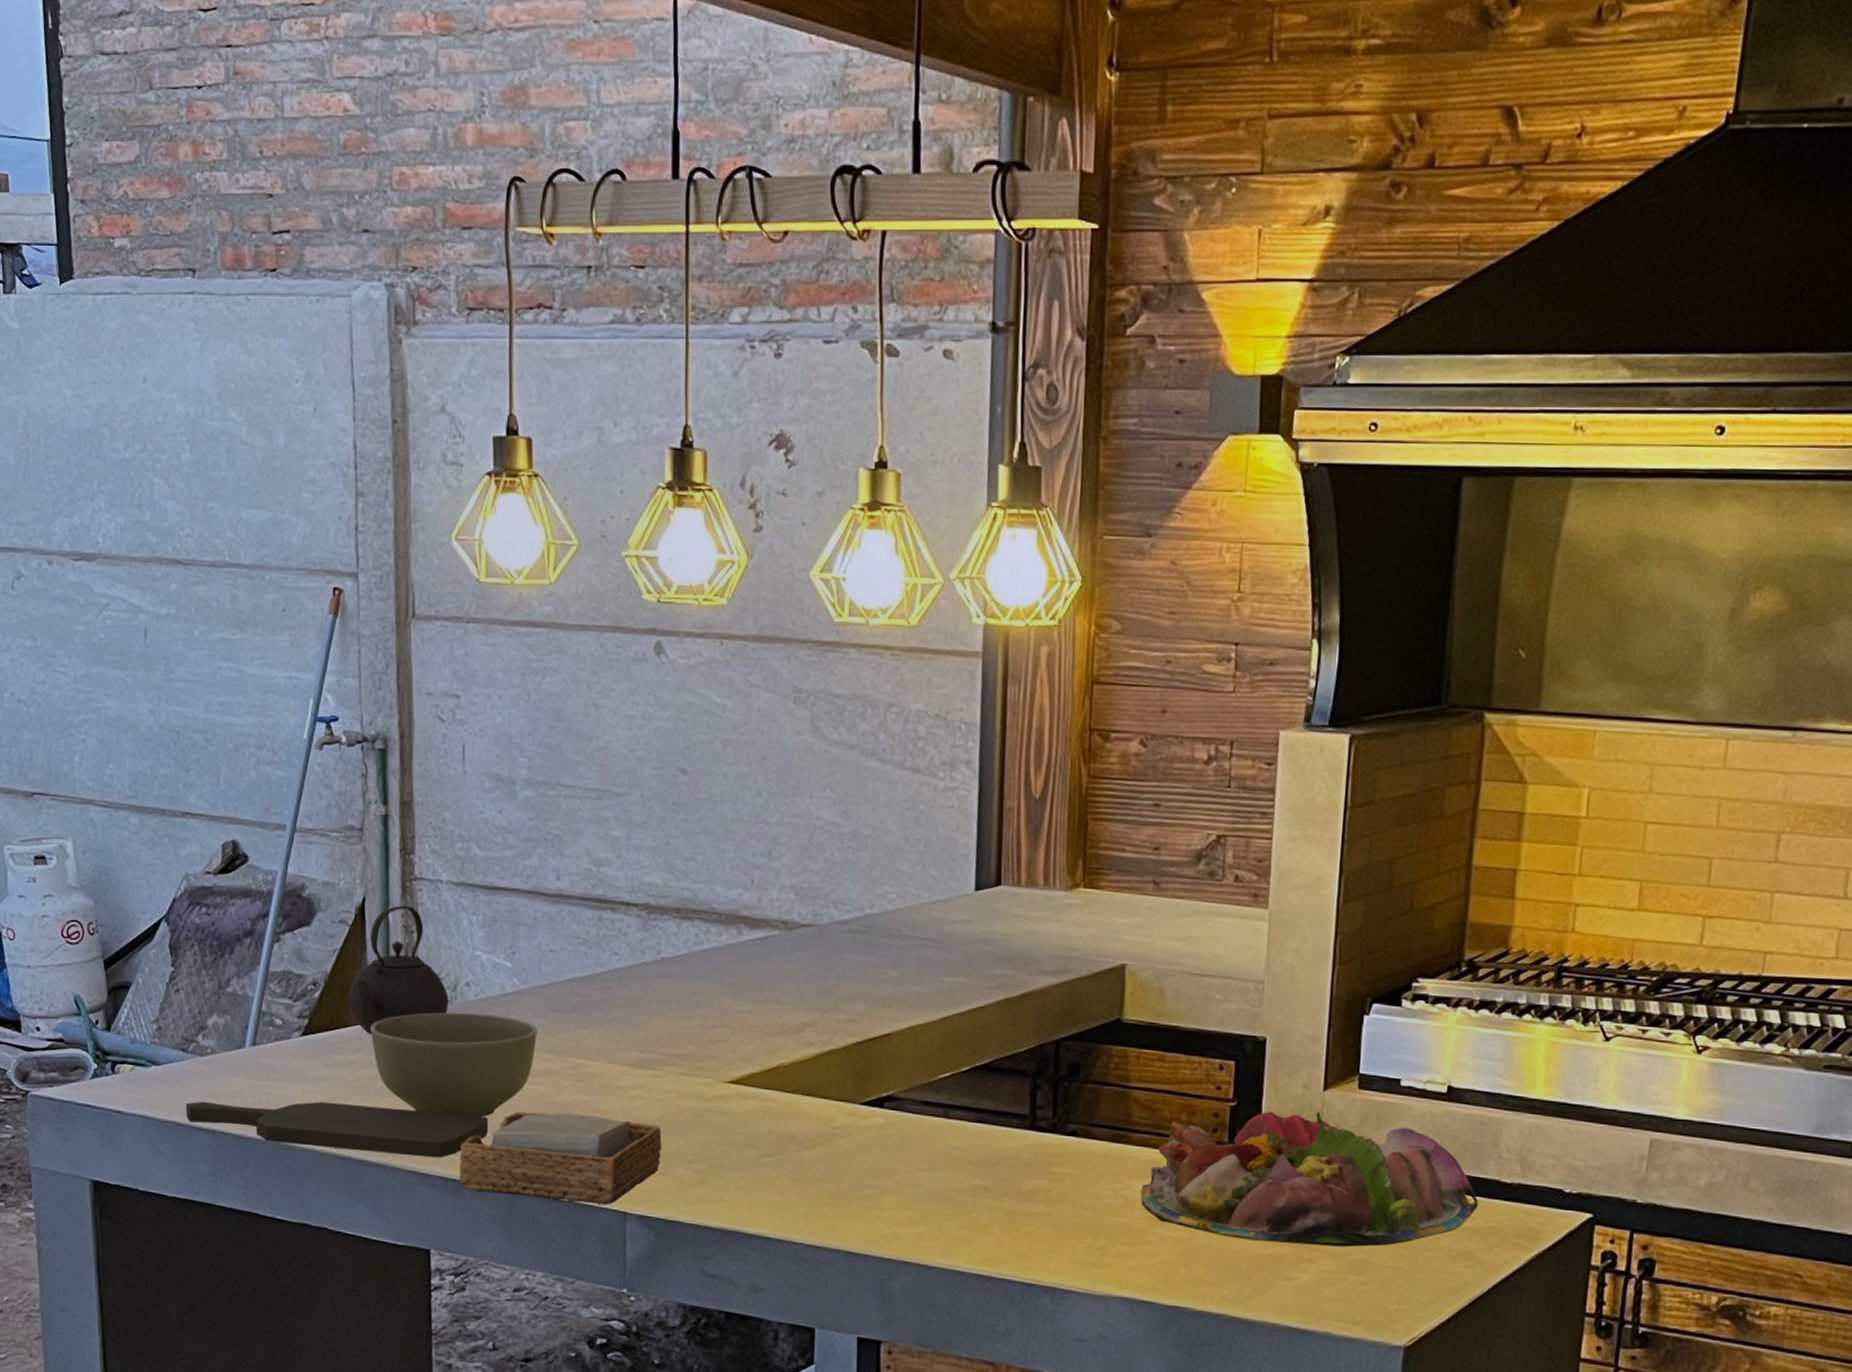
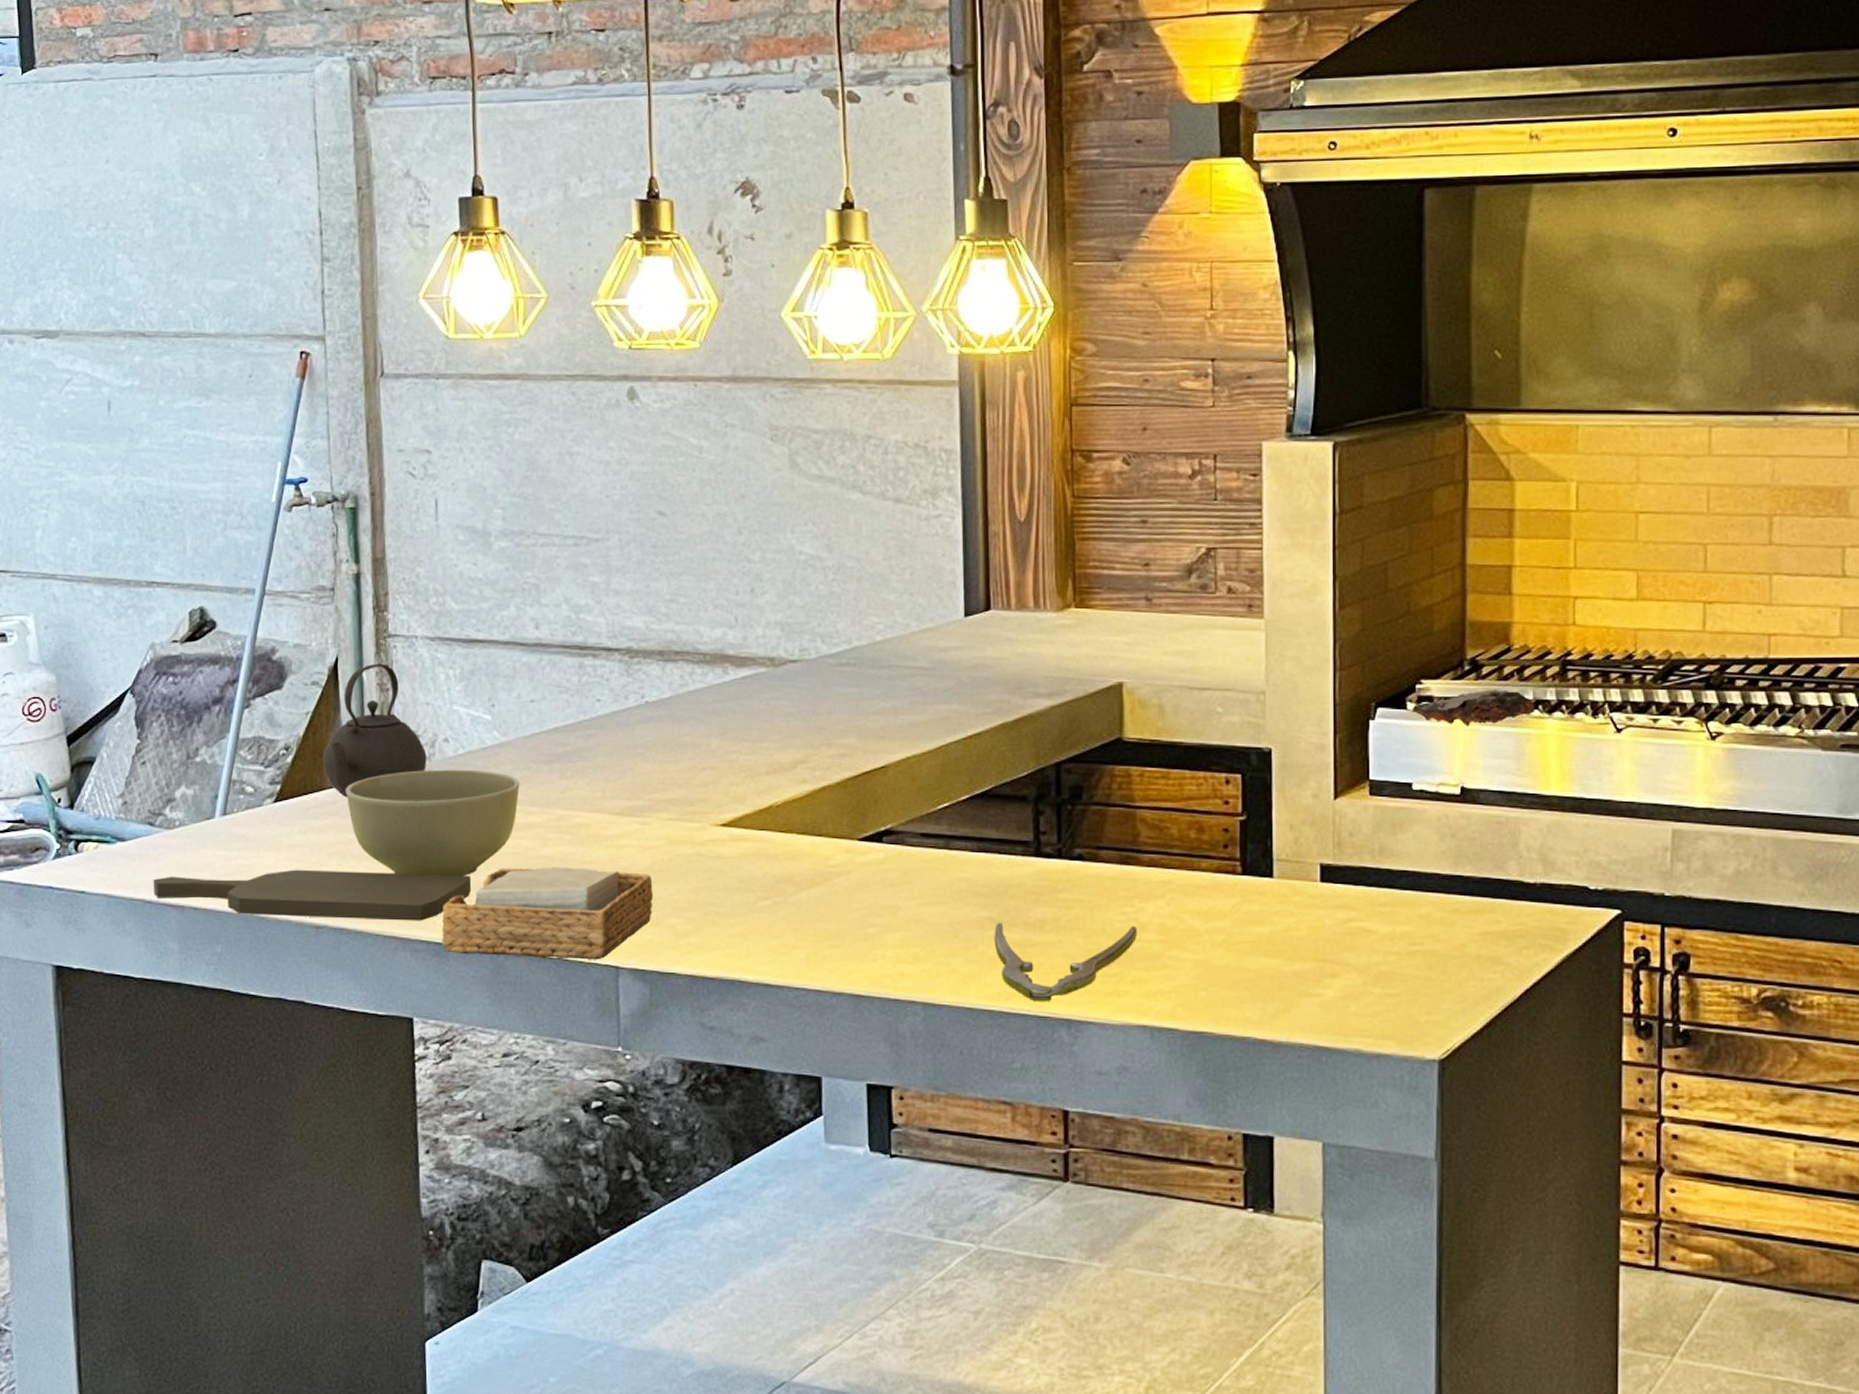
tongs: none [986,1191,1124,1270] -> present [994,922,1137,1002]
platter: present [1140,1110,1478,1247] -> none [1154,819,1502,959]
steak: none [1406,991,1528,1027] -> present [1411,689,1535,727]

